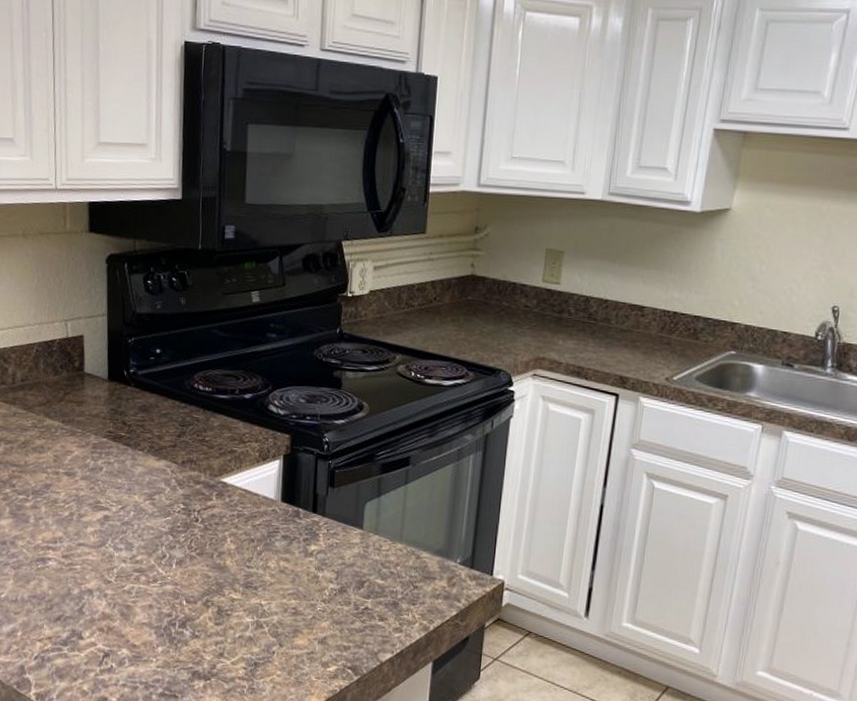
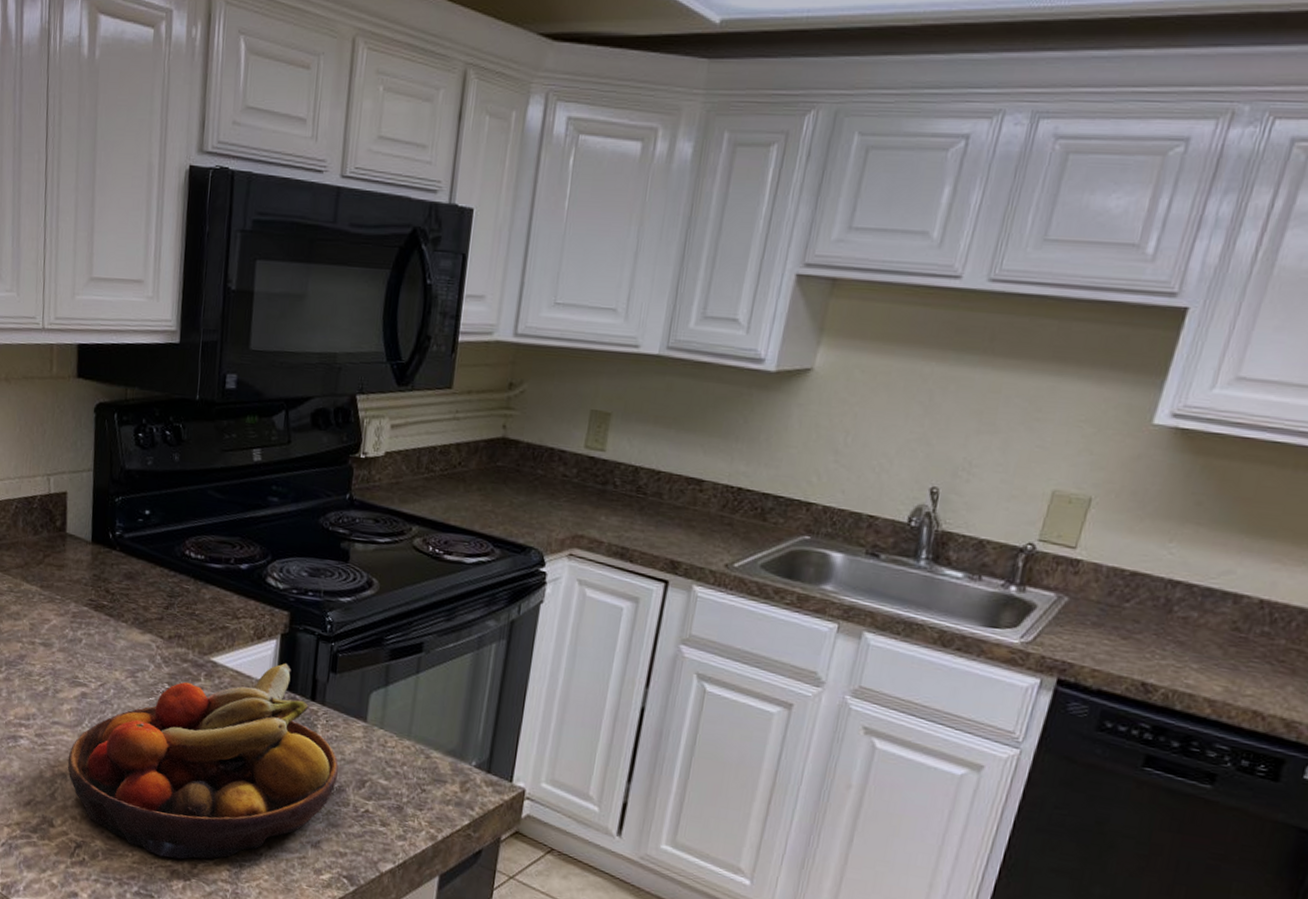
fruit bowl: none [93,481,340,661] -> present [67,663,339,859]

